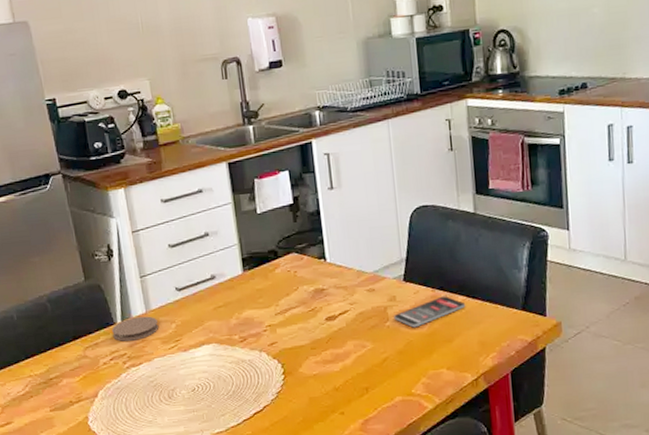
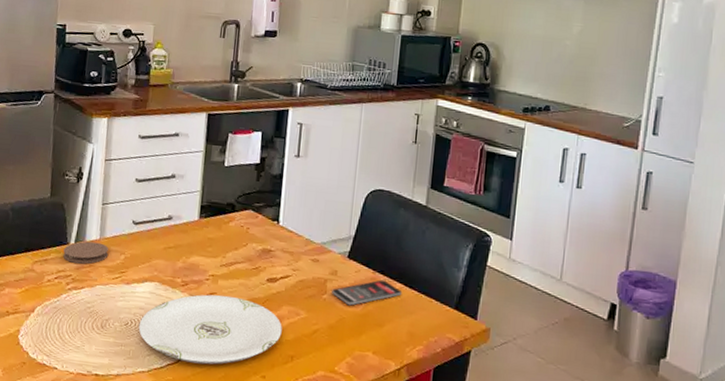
plate: none [206,342,352,415] -> present [138,294,282,365]

